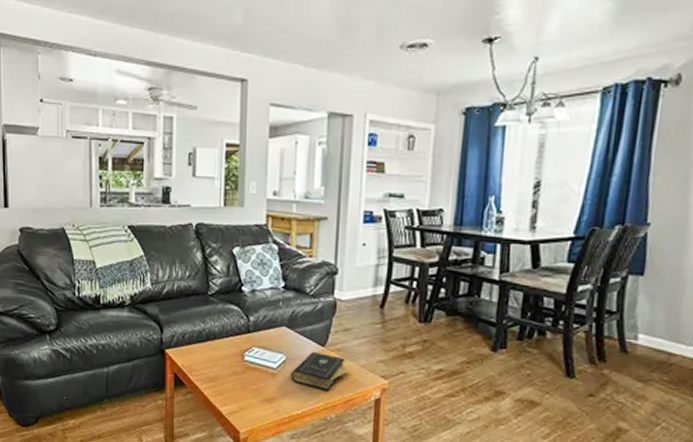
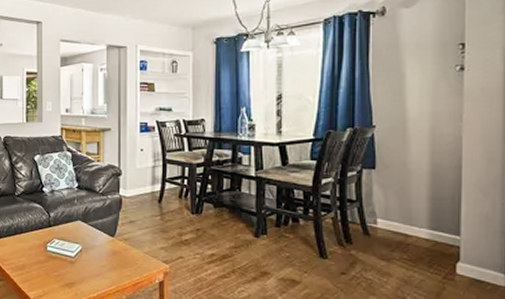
book: present [291,351,350,392] -> none [87,241,137,276]

